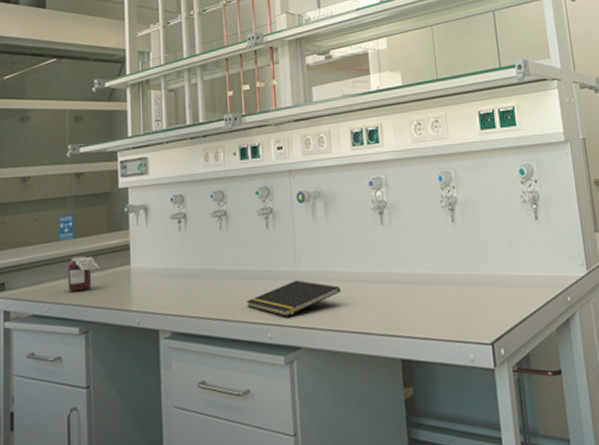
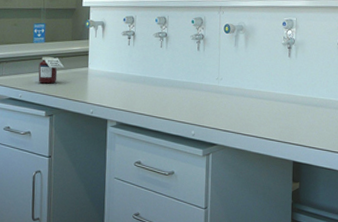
notepad: present [246,280,341,317] -> none [177,93,251,120]

